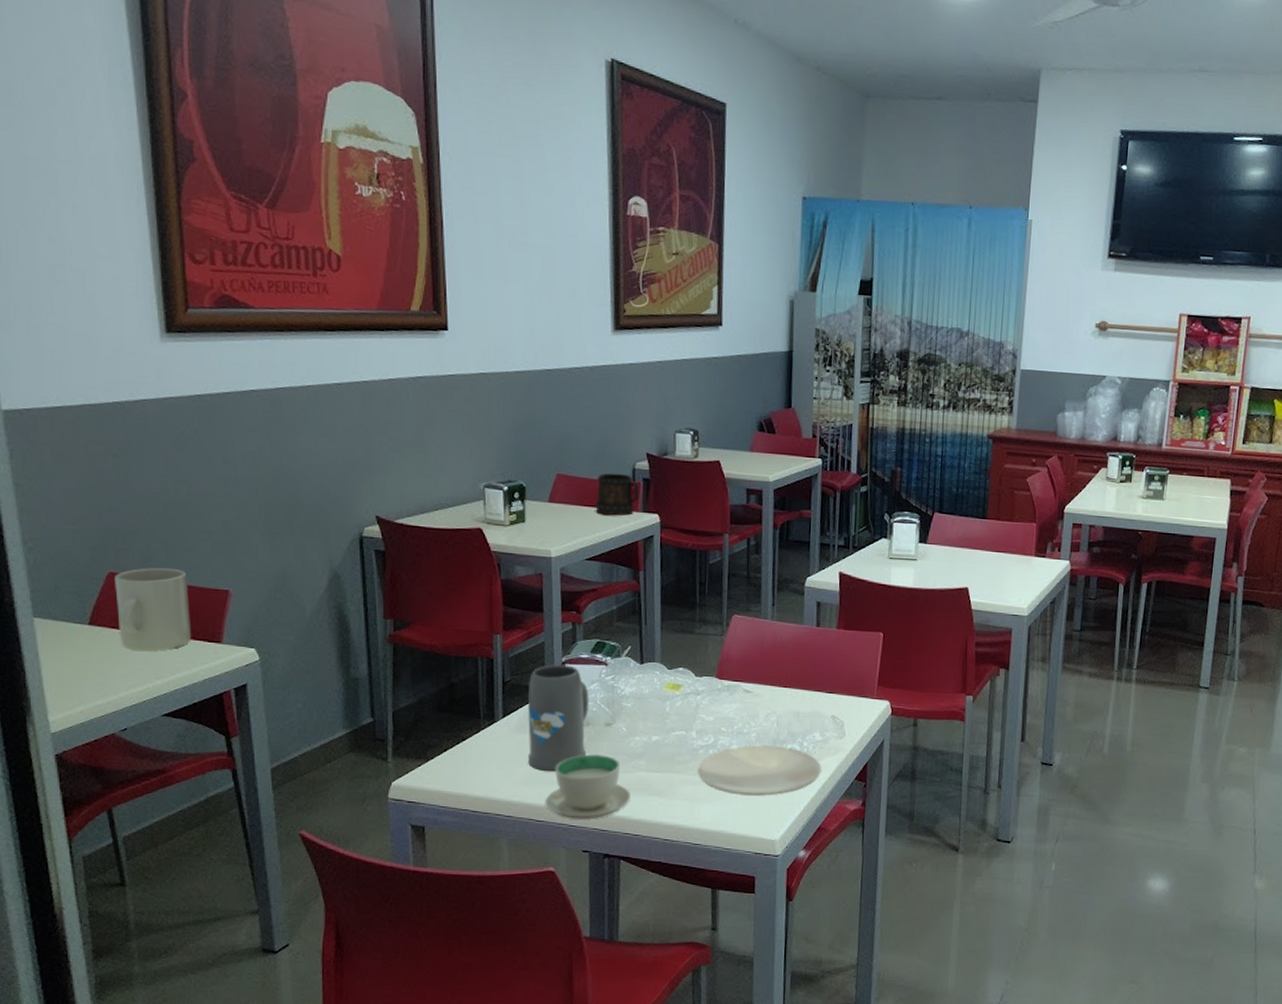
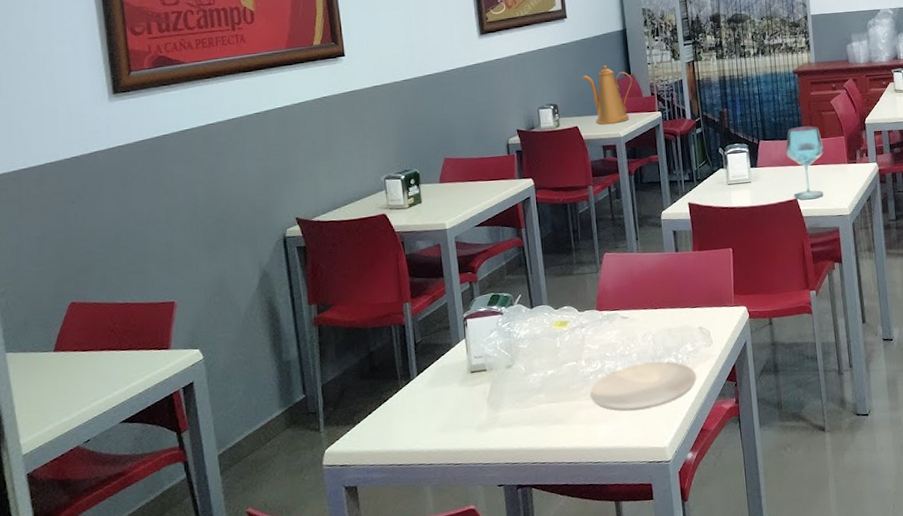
cup: present [113,567,192,652] -> none [74,290,144,369]
beer mug: present [528,664,589,772] -> none [437,319,492,418]
cup: present [545,753,631,819] -> none [461,394,535,457]
beer mug: present [595,473,639,517] -> none [478,149,514,187]
coffee pot: none [732,392,792,465] -> present [582,65,633,126]
wine glass: none [963,503,1010,591] -> present [785,126,824,200]

